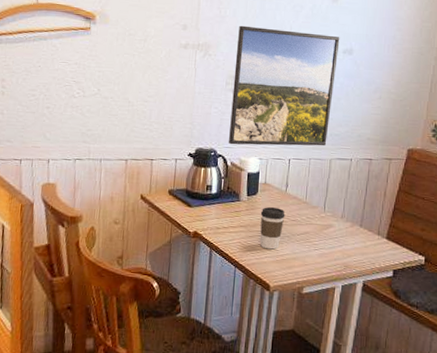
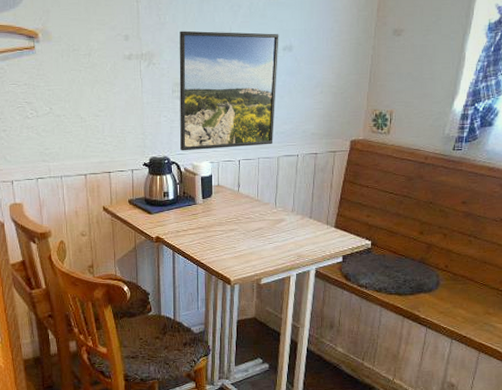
coffee cup: present [260,206,285,250] -> none [216,207,240,247]

